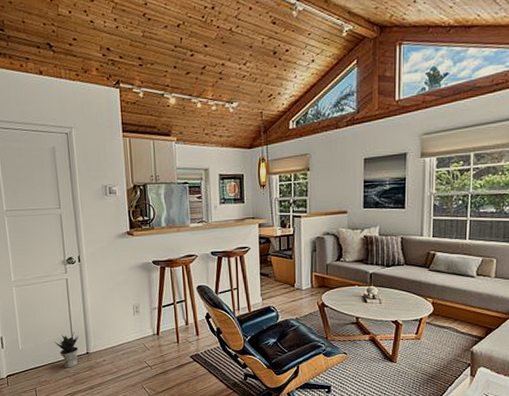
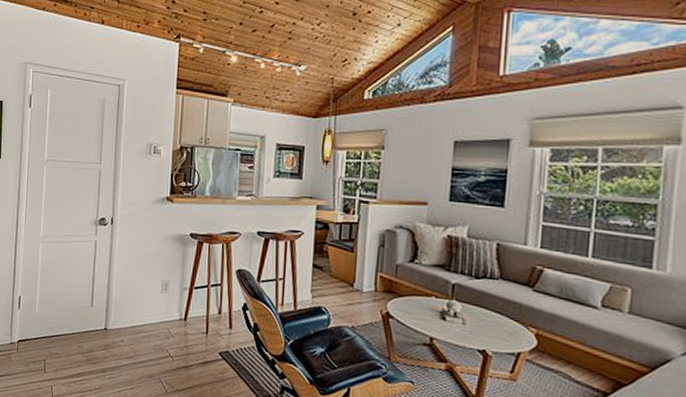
potted plant: present [54,331,79,368] -> none [72,302,99,343]

